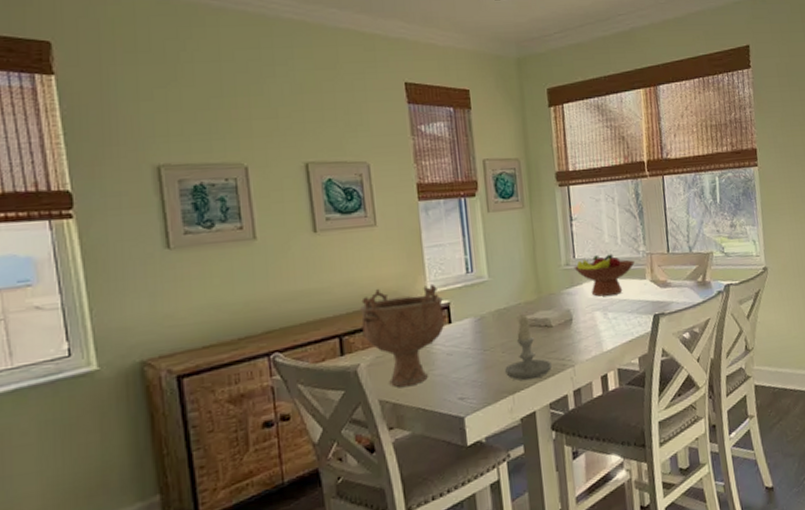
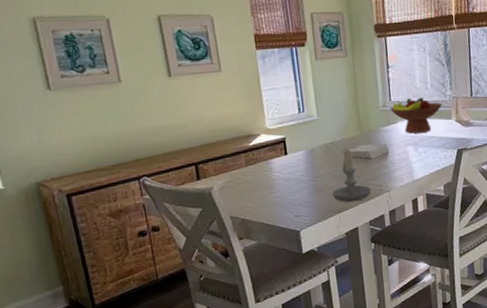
decorative bowl: present [360,283,445,387] -> none [211,121,282,206]

